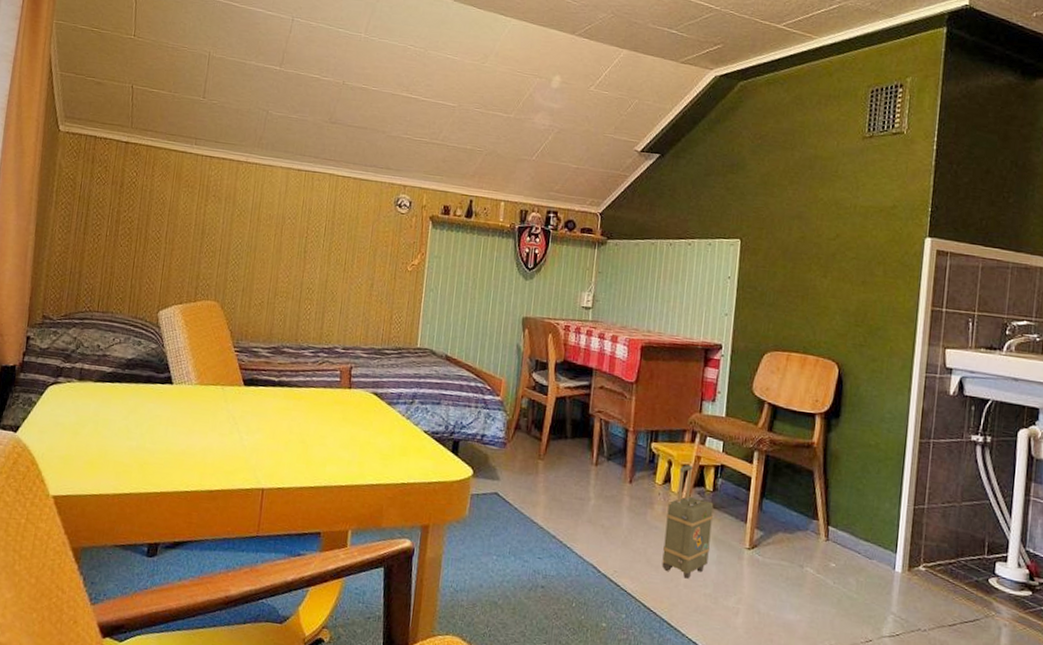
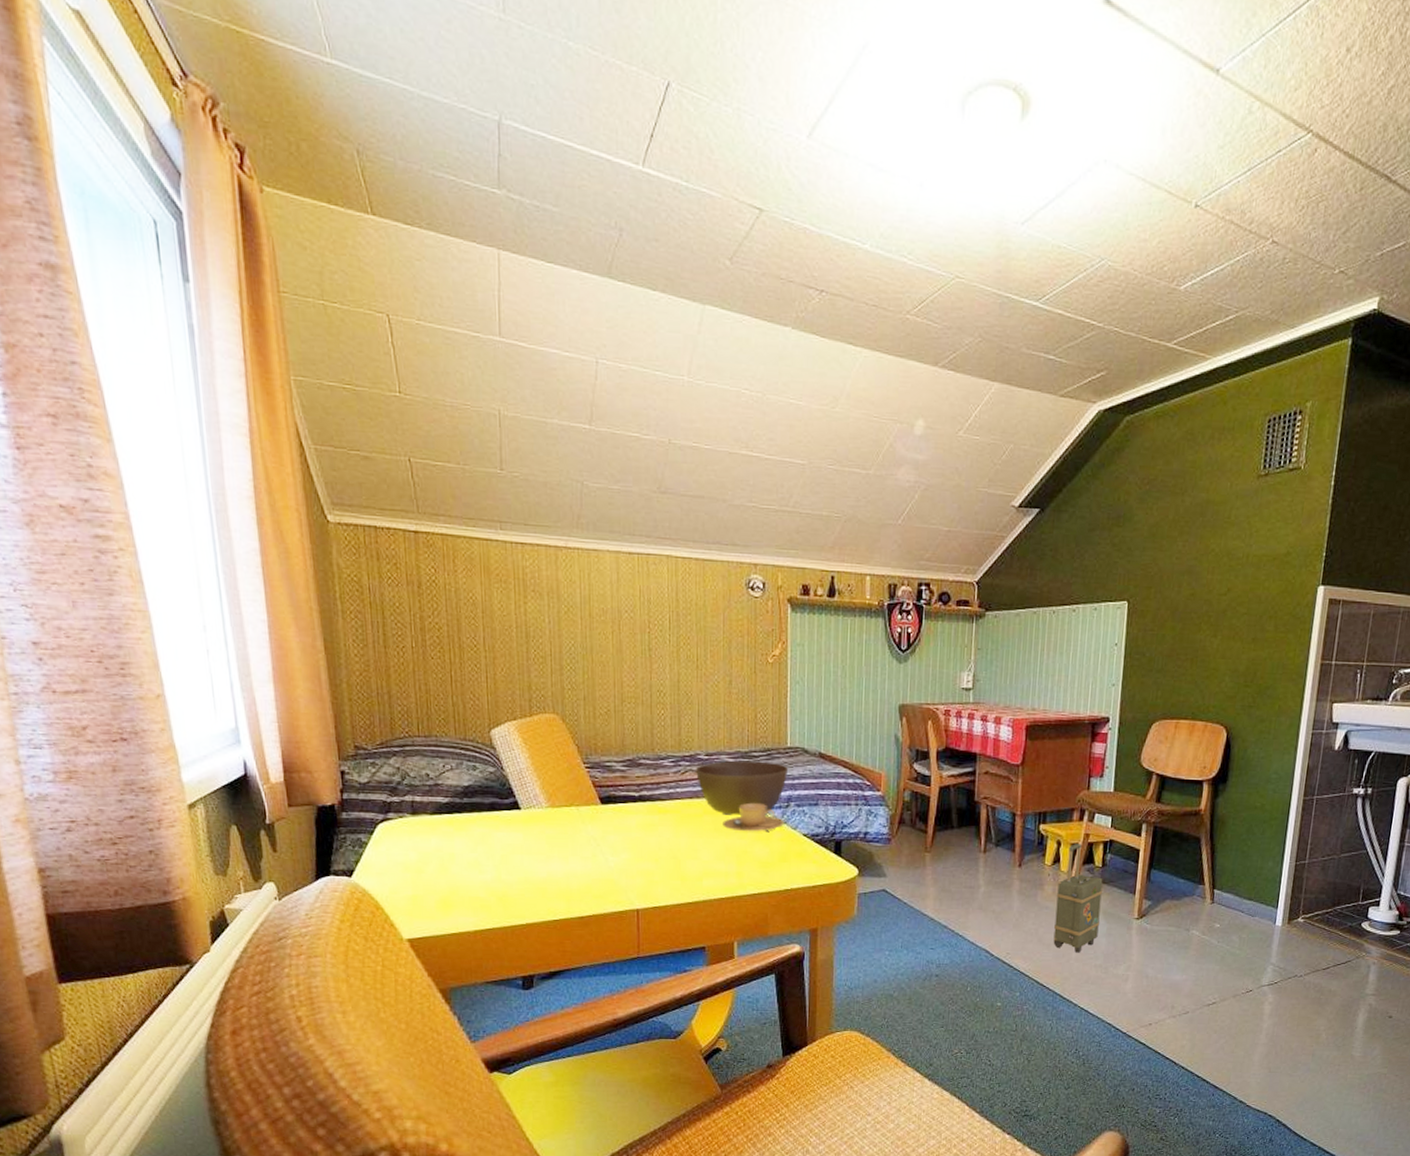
bowl: none [331,356,416,408] -> present [695,760,788,815]
teacup: none [350,396,407,425] -> present [723,803,784,832]

